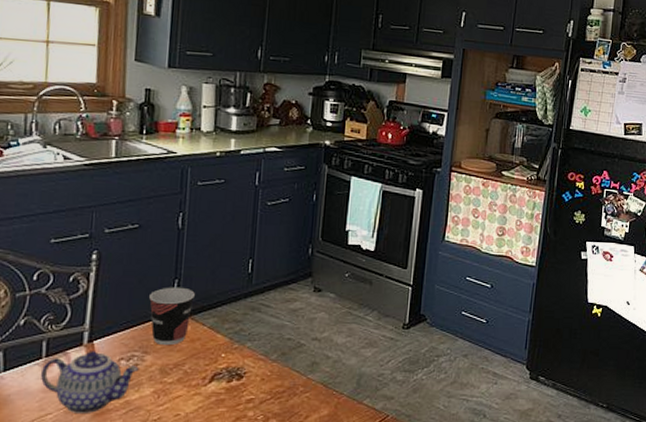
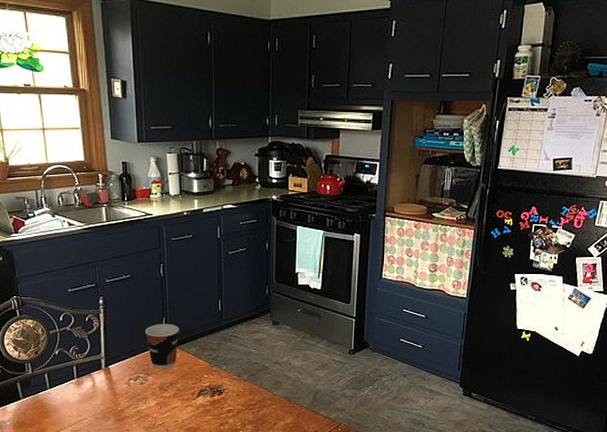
teapot: present [40,351,139,413] -> none [75,373,144,419]

